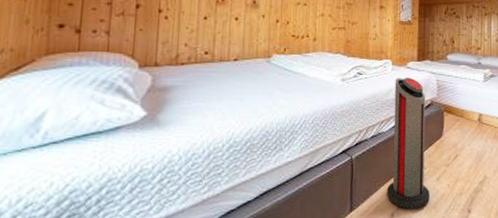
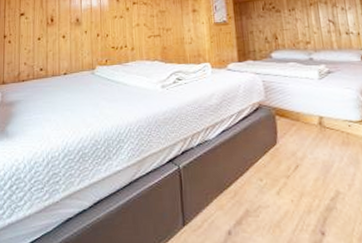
air purifier: present [387,77,430,209] -> none [216,79,271,226]

